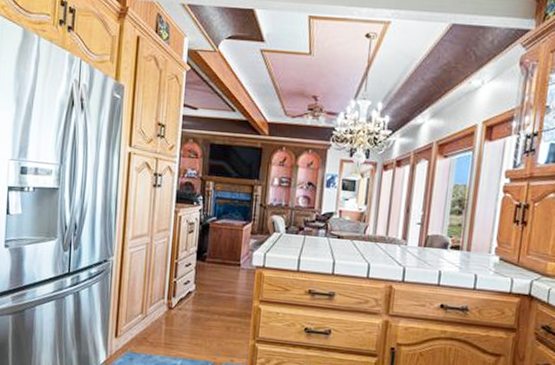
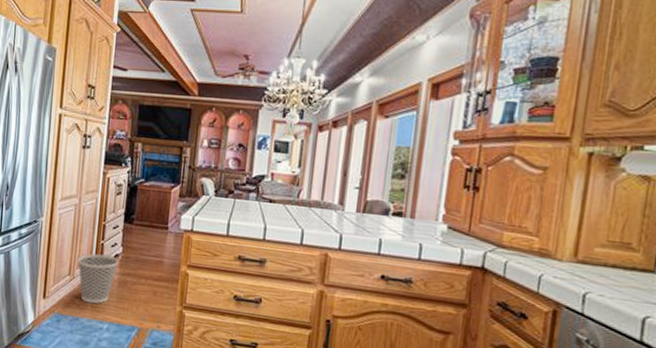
wastebasket: none [150,291,192,341] -> present [77,253,119,304]

